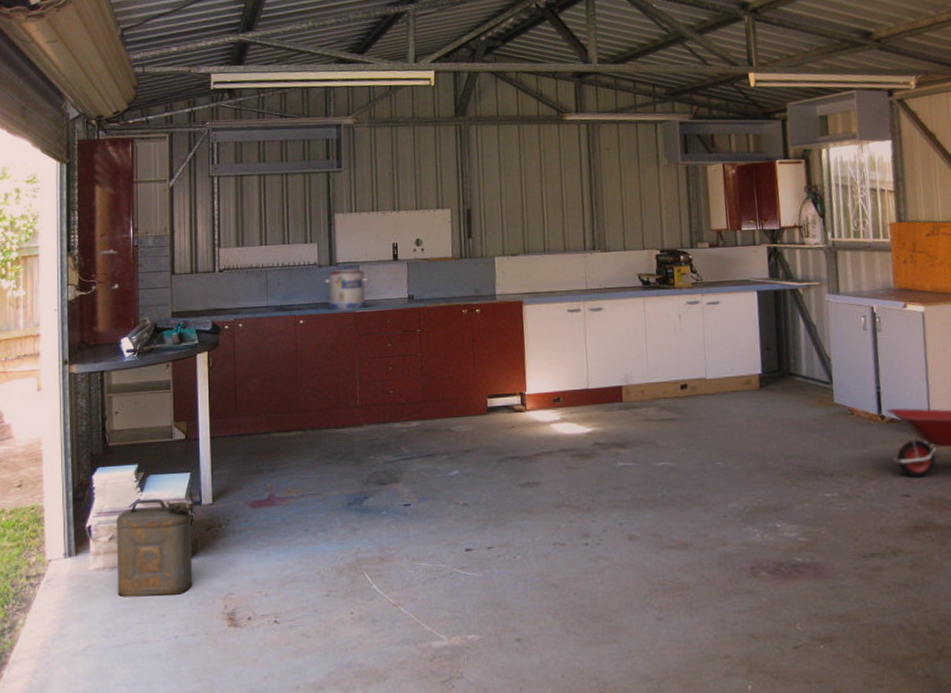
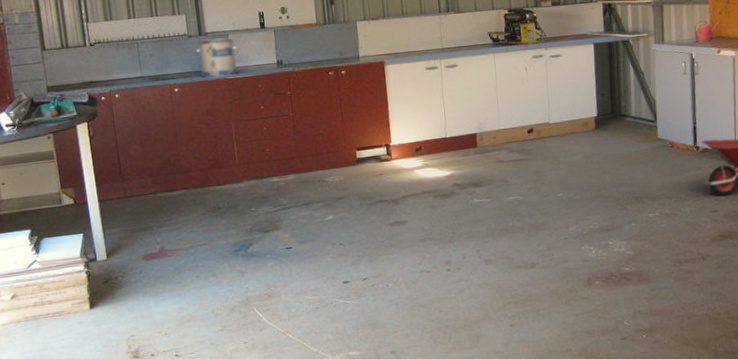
jerry can: present [116,498,193,597] -> none [15,258,97,346]
watering can: none [874,269,907,295] -> present [694,20,722,43]

